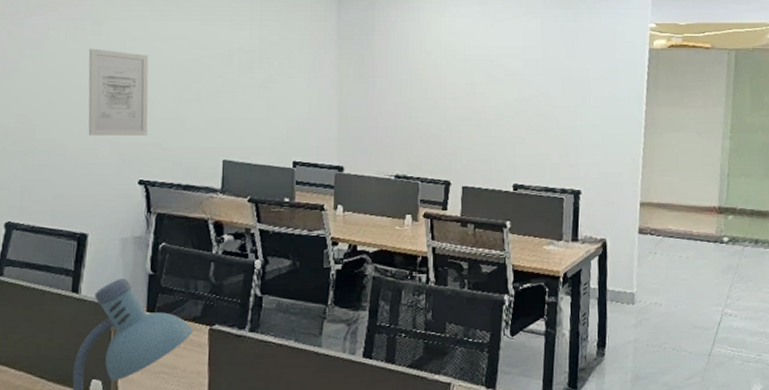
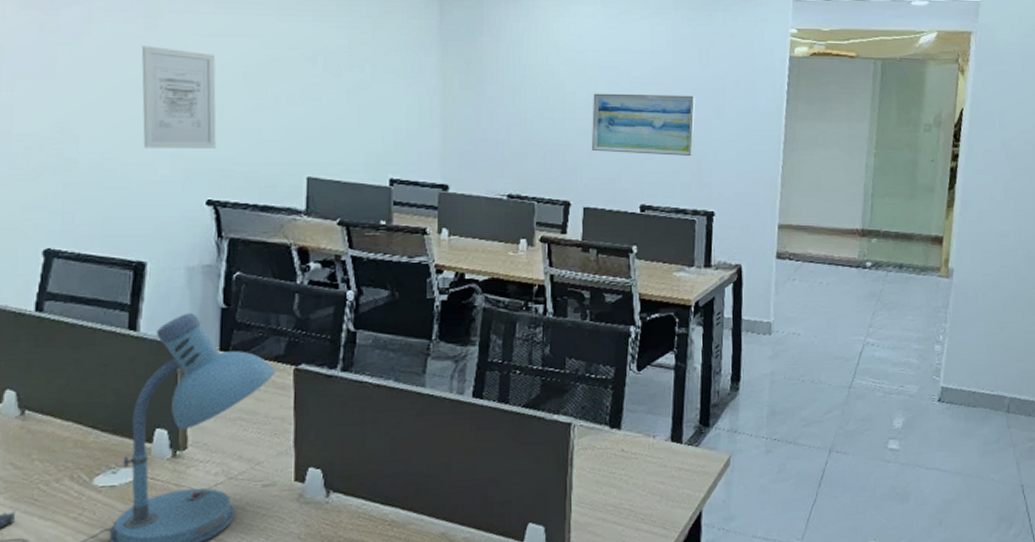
wall art: none [470,84,563,141] -> present [592,93,696,157]

